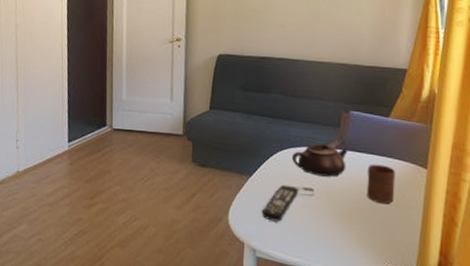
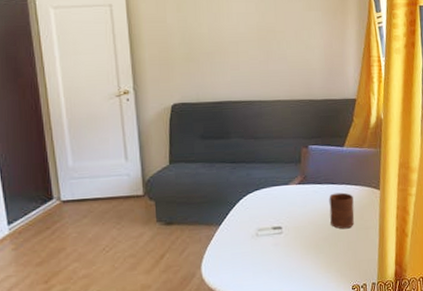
remote control: present [261,184,299,222] -> none [234,227,269,266]
teapot: present [291,143,348,177] -> none [258,180,310,214]

